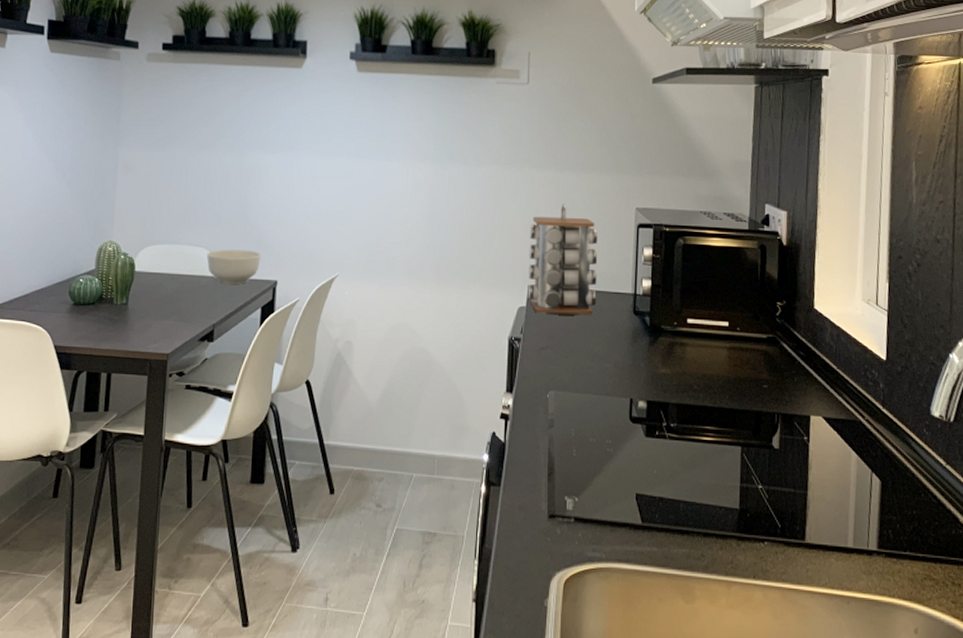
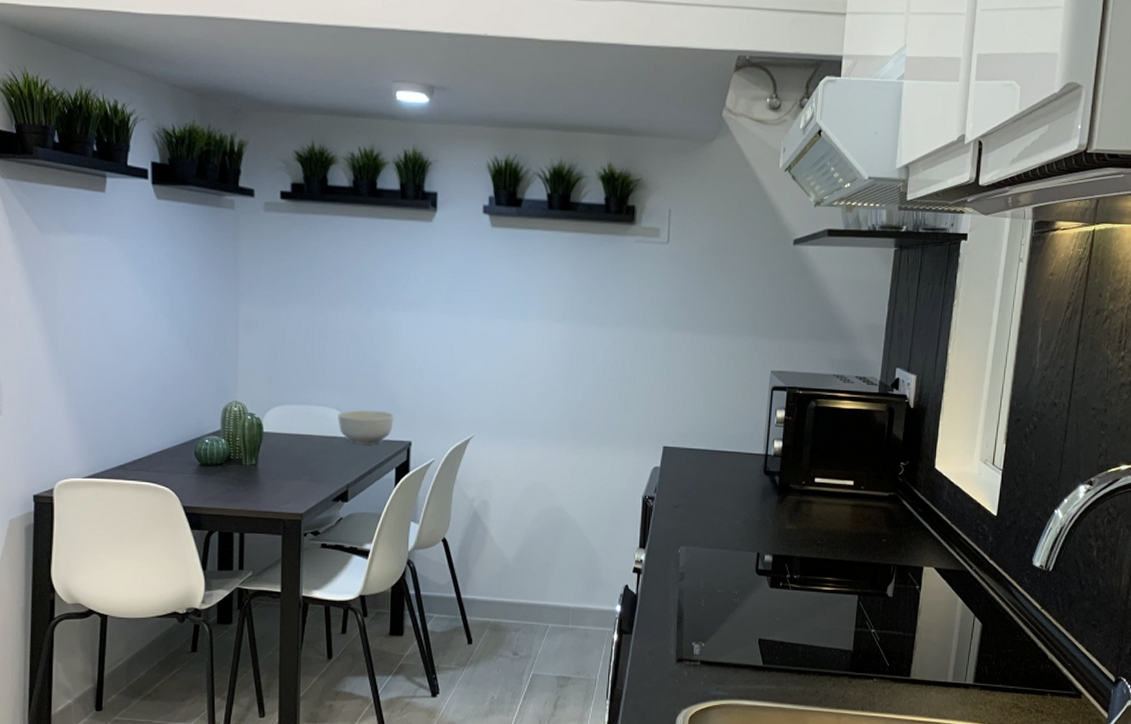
spice rack: present [528,203,598,316] -> none [662,366,733,475]

